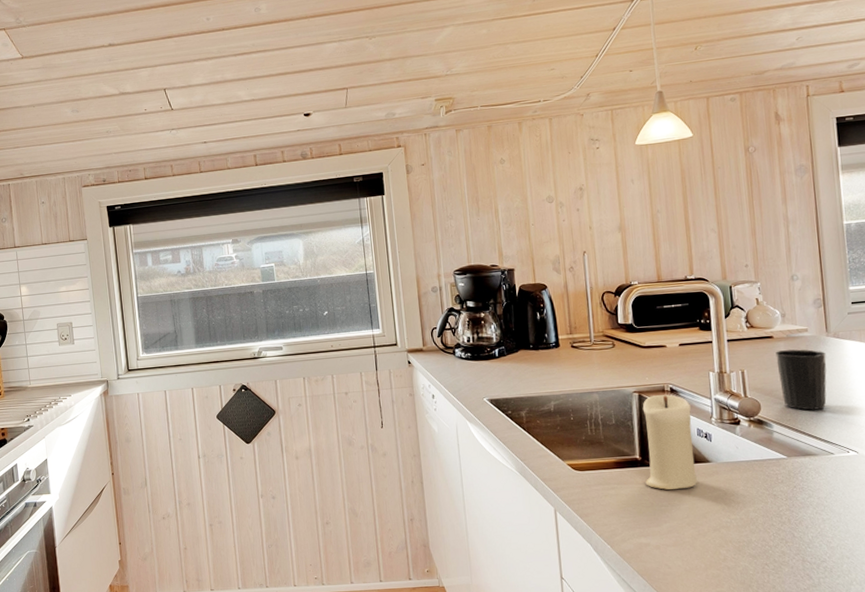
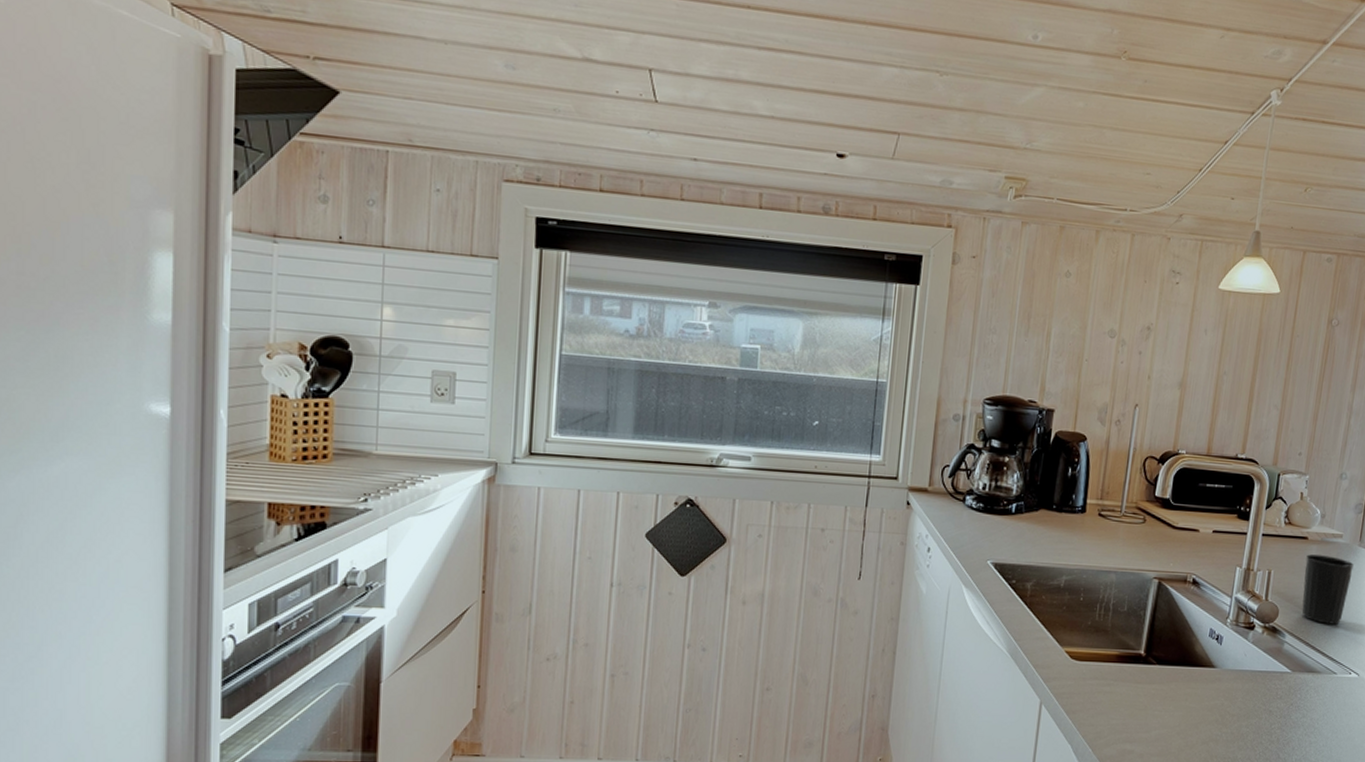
candle: present [642,394,697,490] -> none [1144,585,1209,694]

